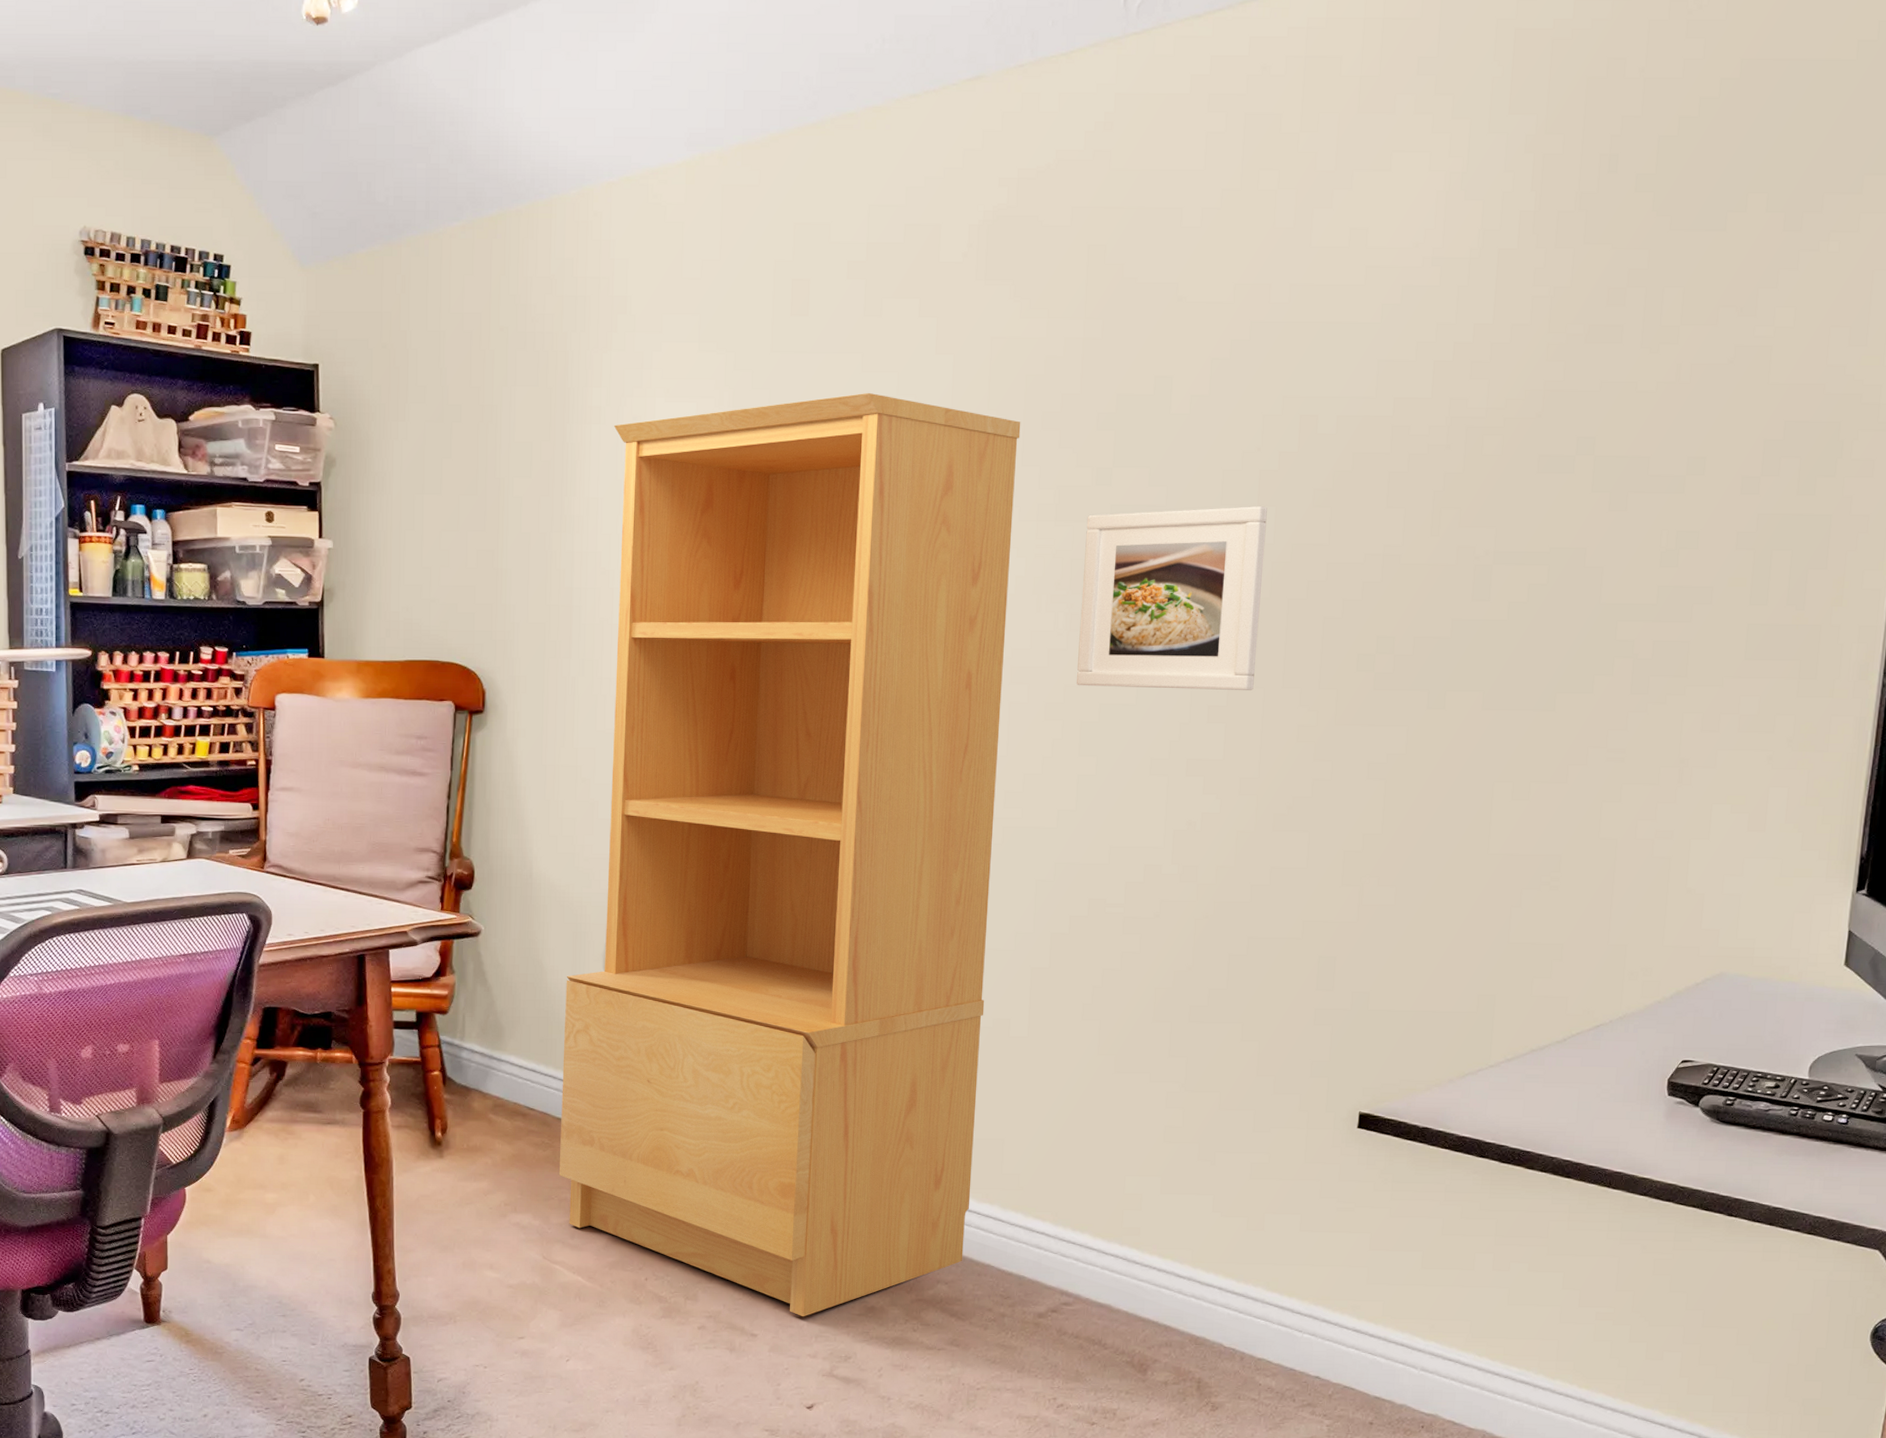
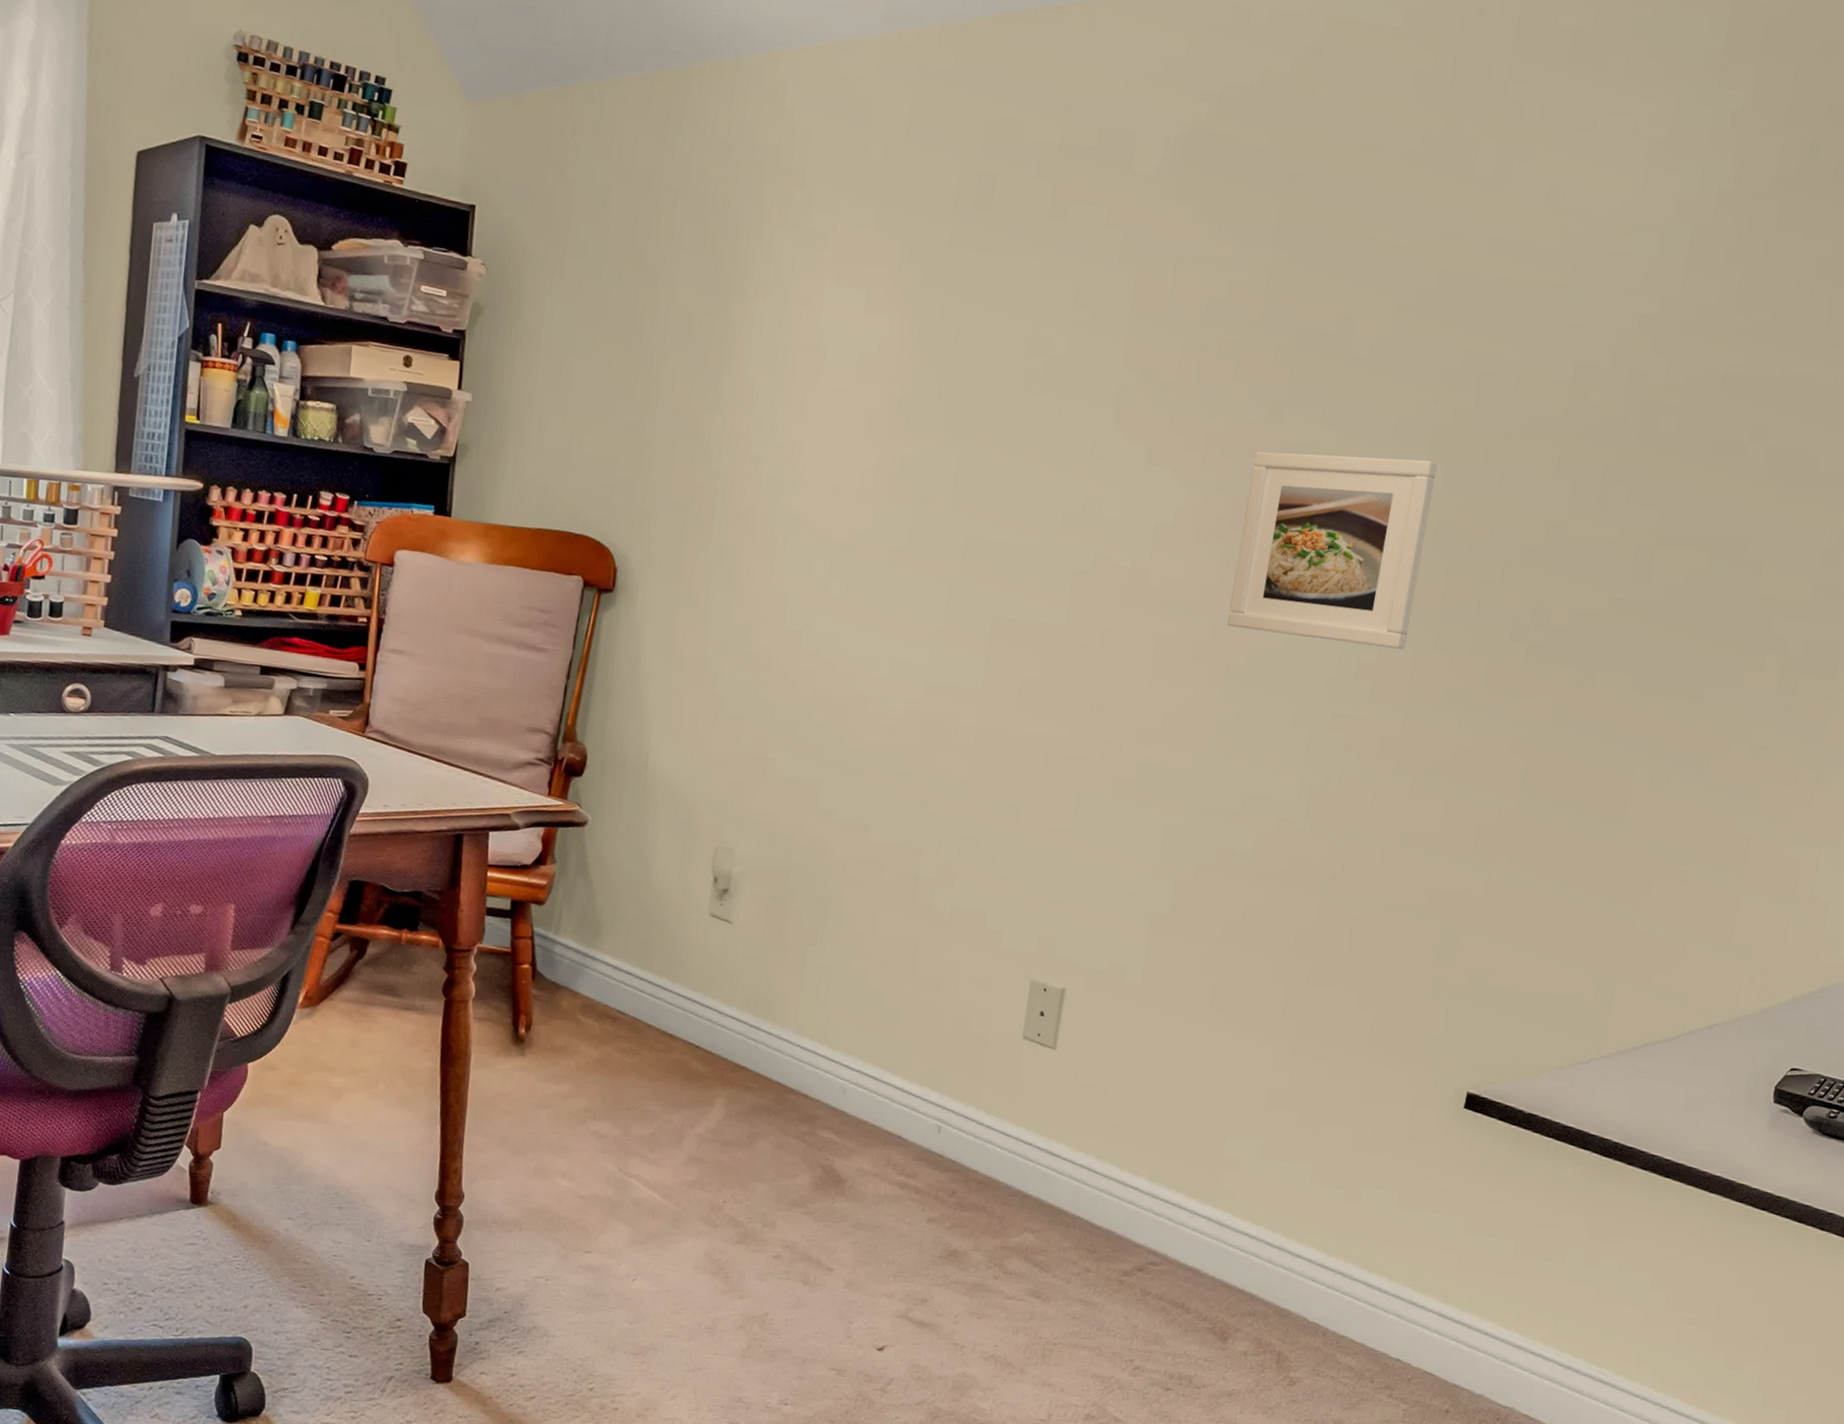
bookcase: present [558,393,1021,1317] -> none [644,299,1198,1255]

